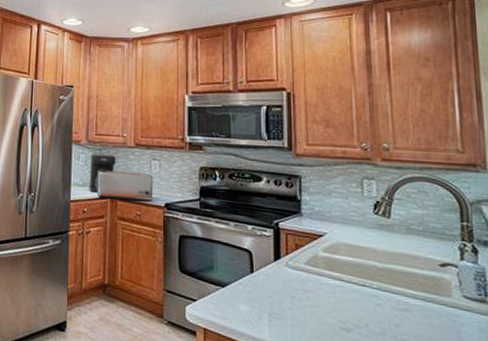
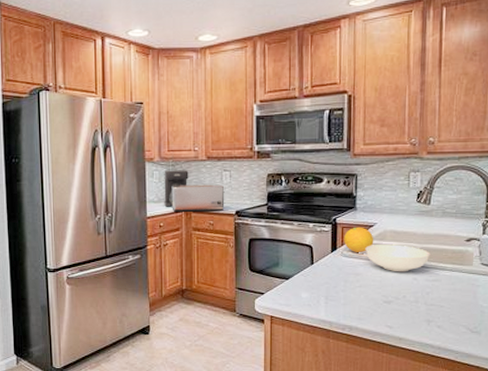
fruit: none [289,235,325,265] -> present [344,227,374,252]
bowl: none [314,257,396,296] -> present [365,244,430,272]

